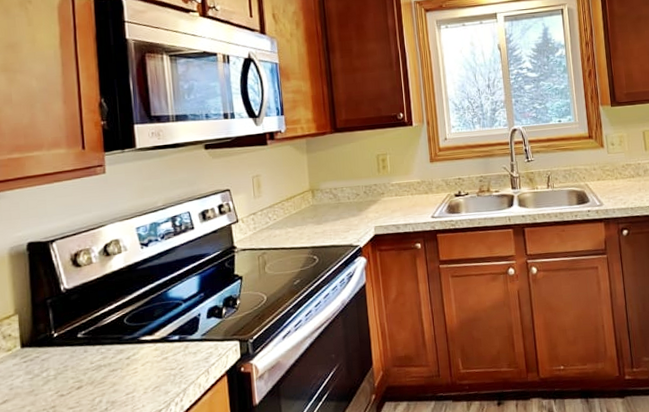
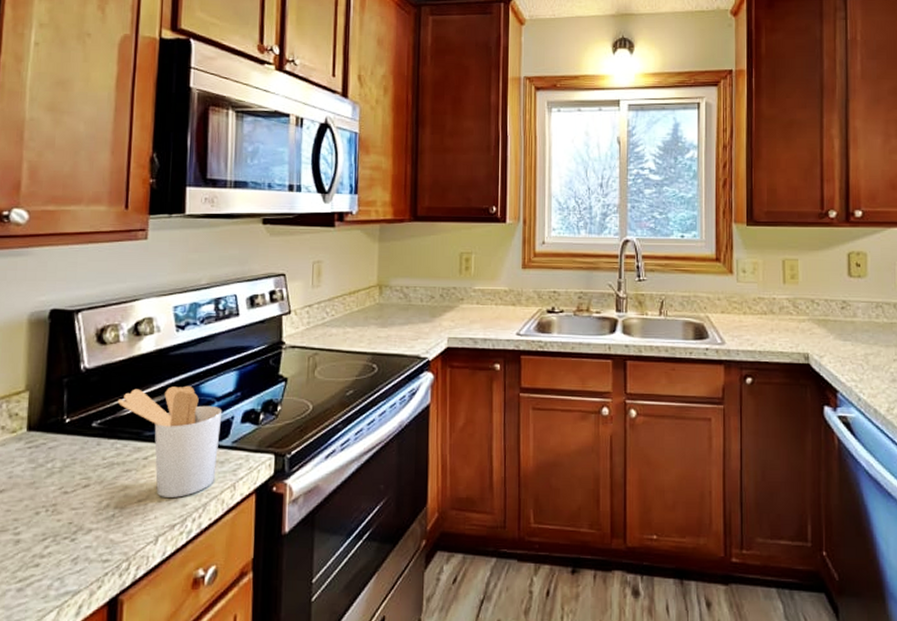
utensil holder: none [97,292,191,389] -> present [117,385,223,498]

